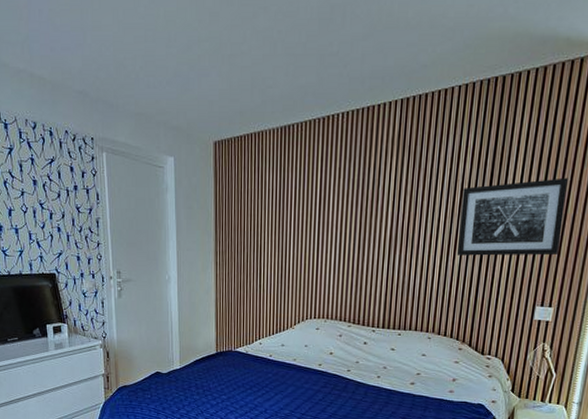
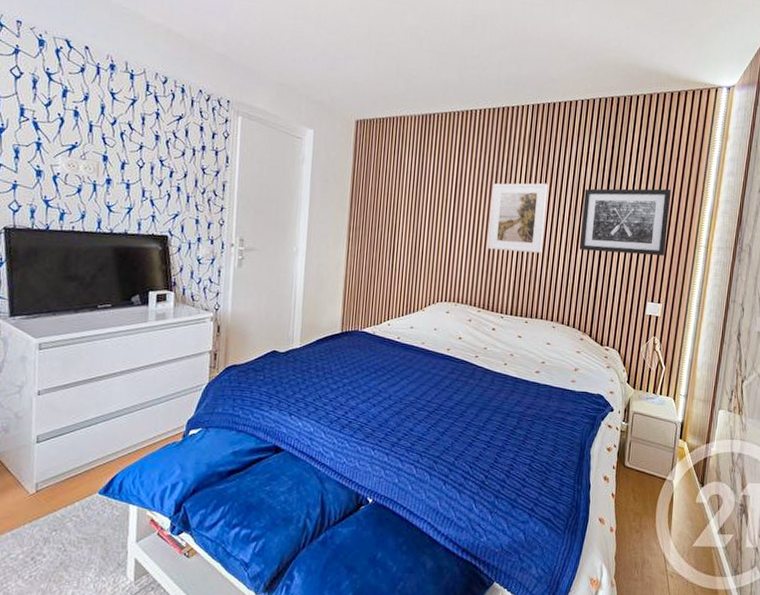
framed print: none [356,186,421,263] -> present [488,183,548,253]

